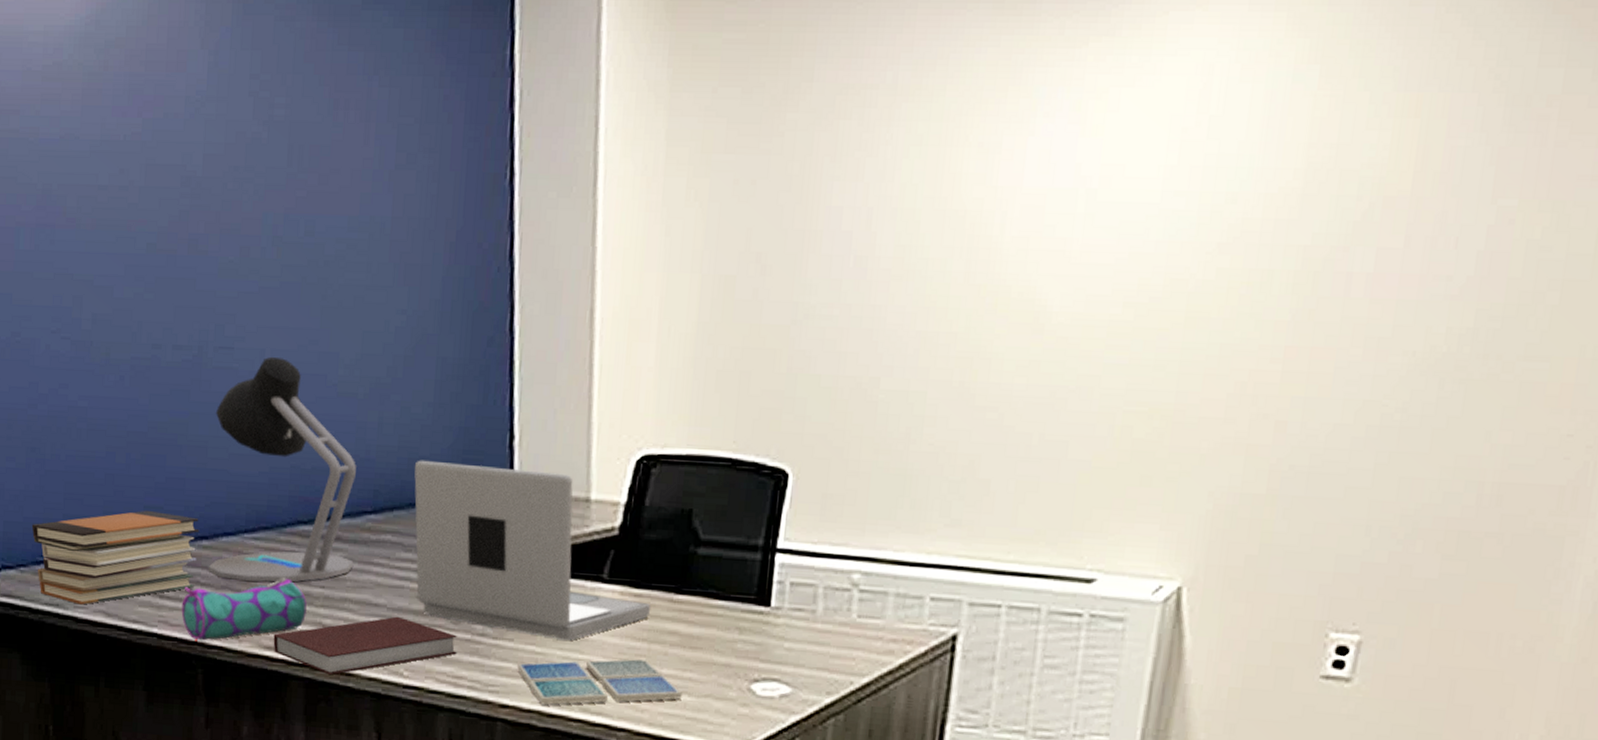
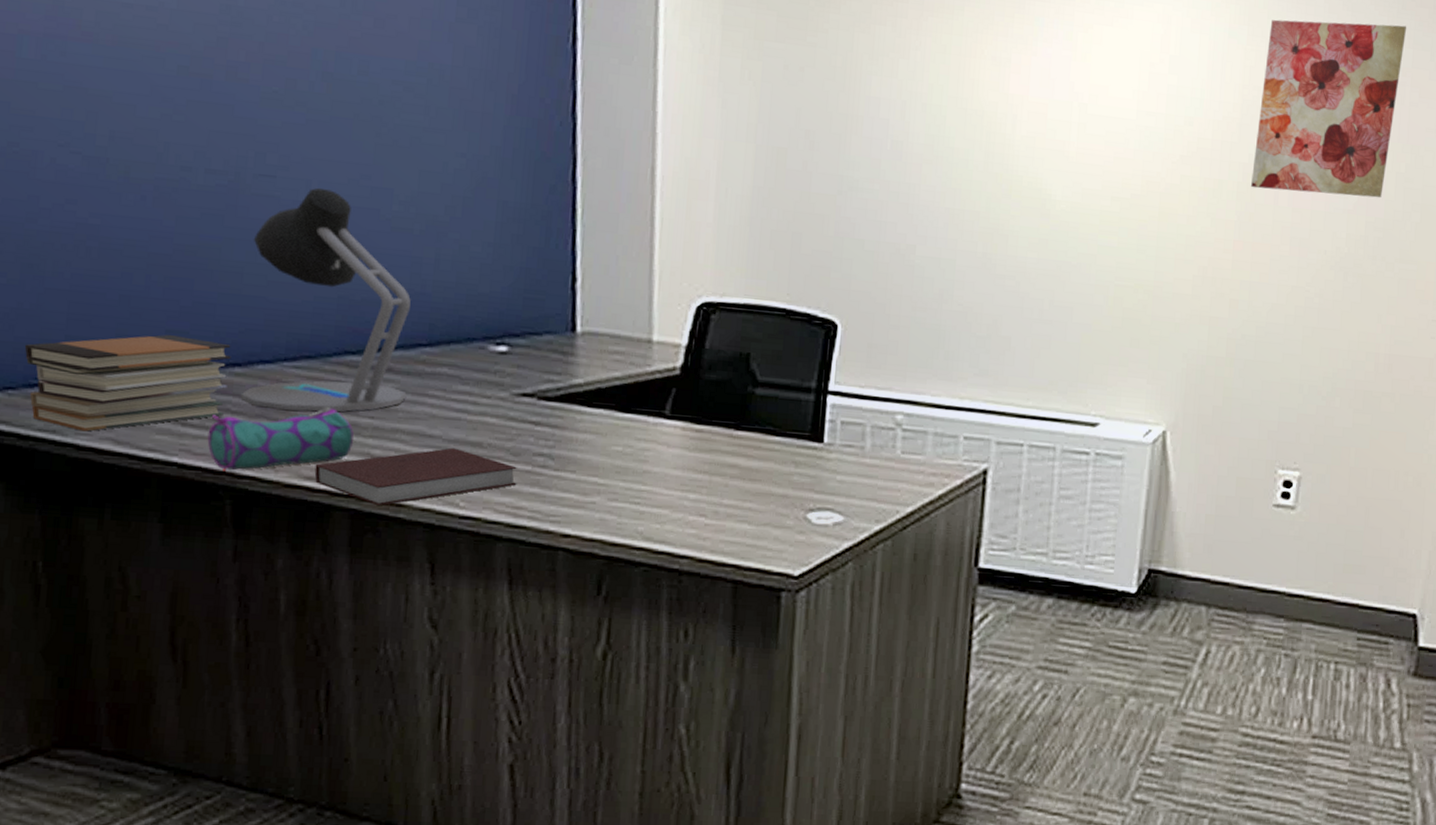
laptop: present [414,460,651,640] -> none [472,296,712,472]
drink coaster: present [517,658,682,706] -> none [579,489,742,535]
wall art: none [1313,36,1557,277] -> present [1251,19,1406,198]

